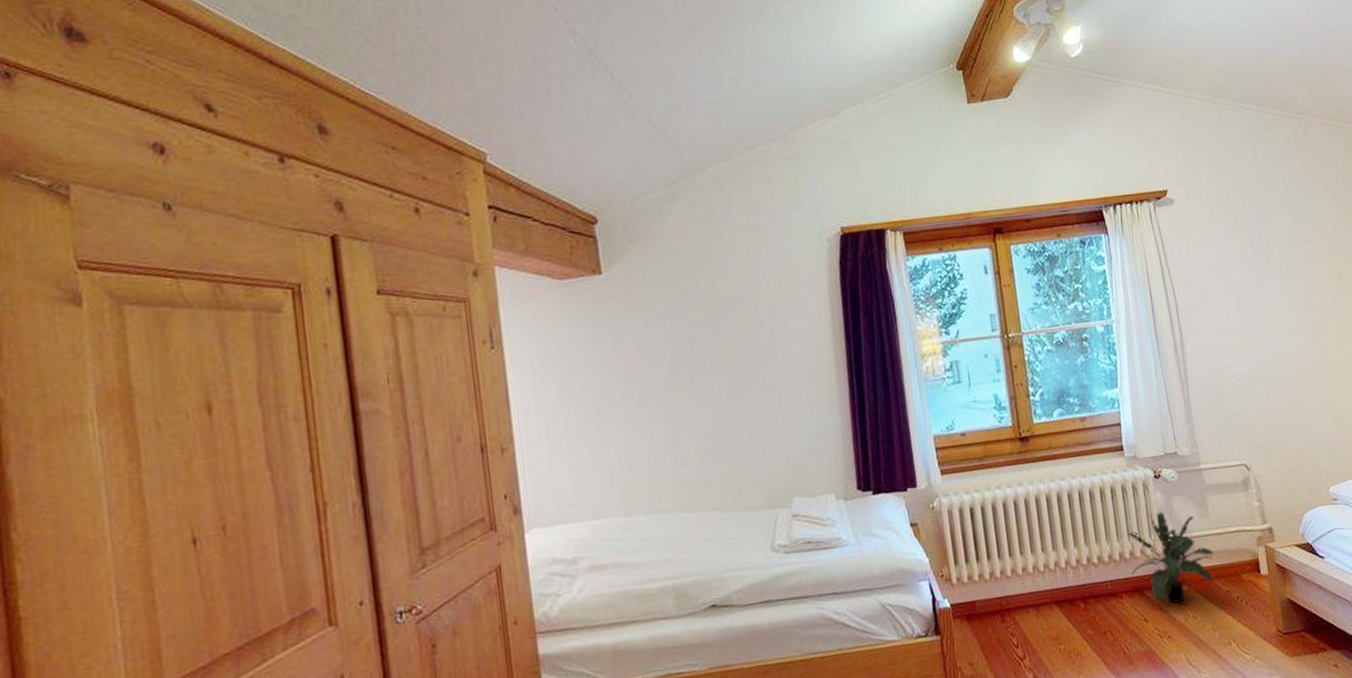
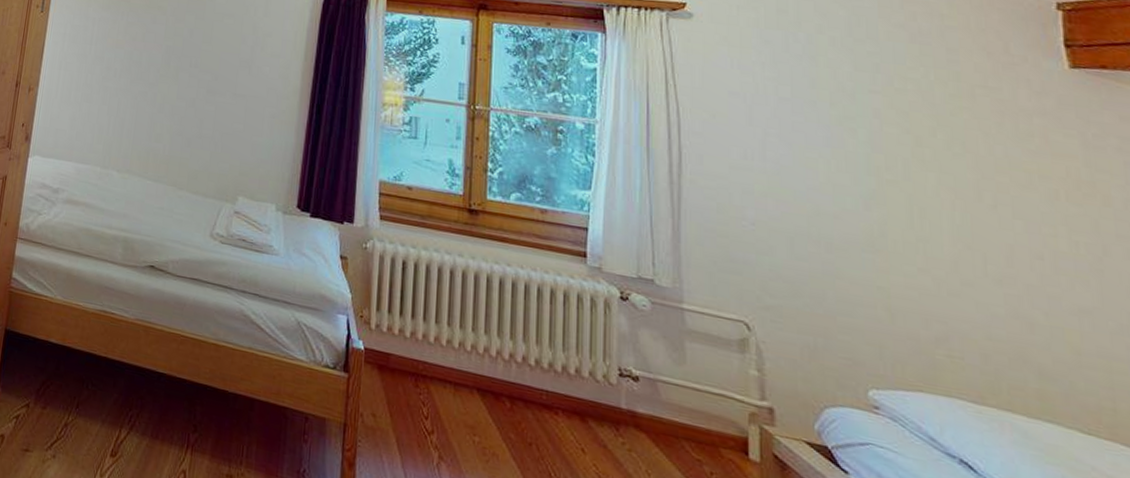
potted plant: present [1127,512,1214,604] -> none [574,335,685,450]

